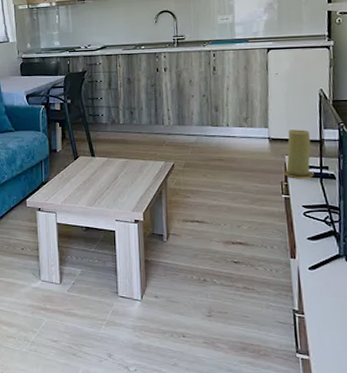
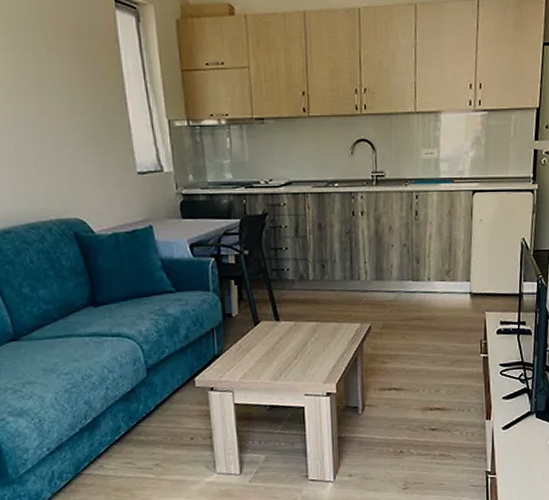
candle: present [283,129,314,179] -> none [482,282,512,336]

